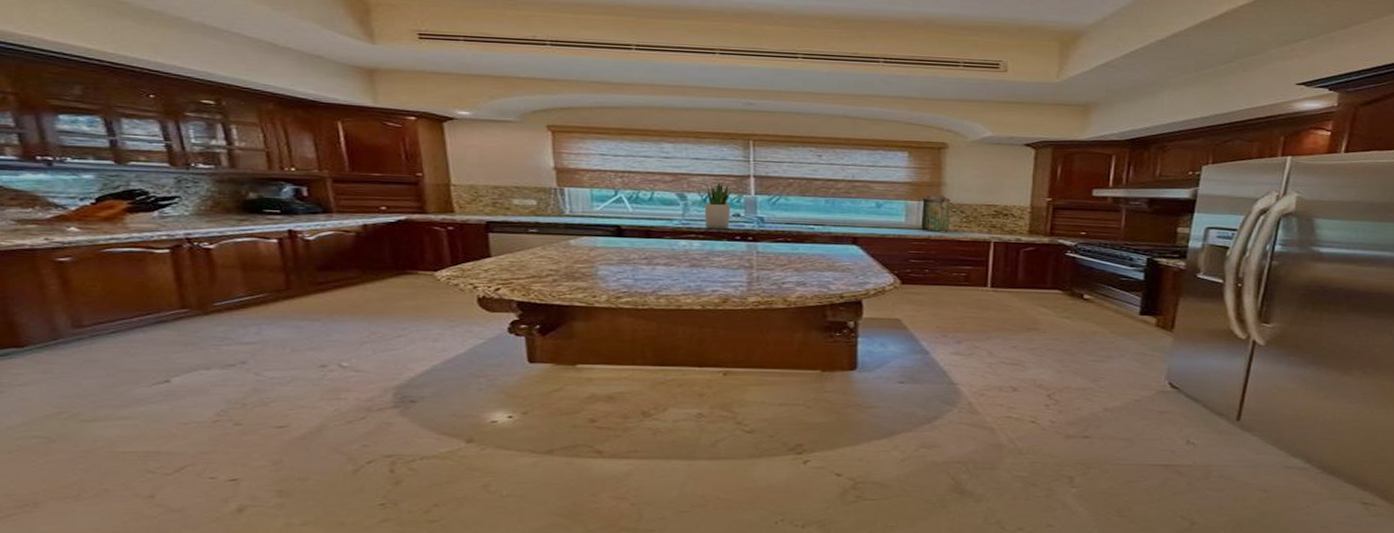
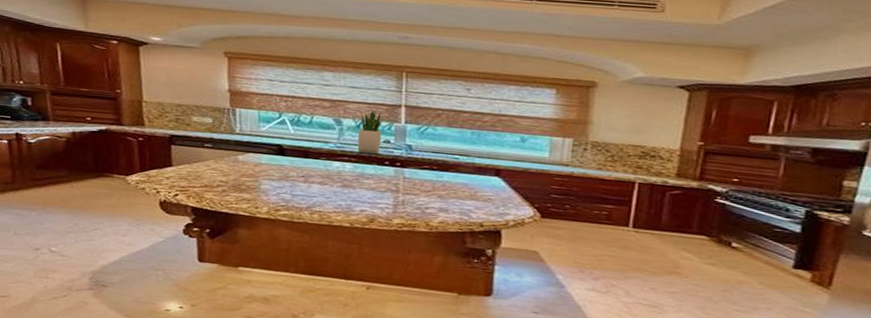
canister: present [921,194,950,232] -> none [564,132,596,170]

